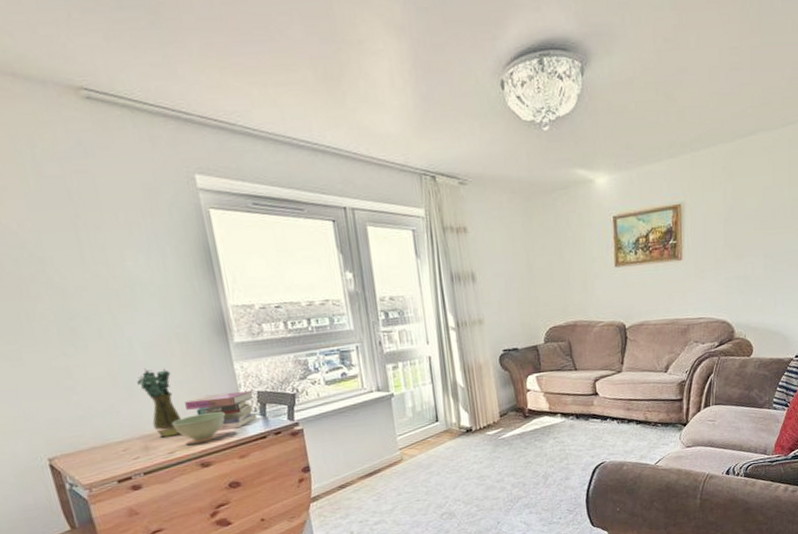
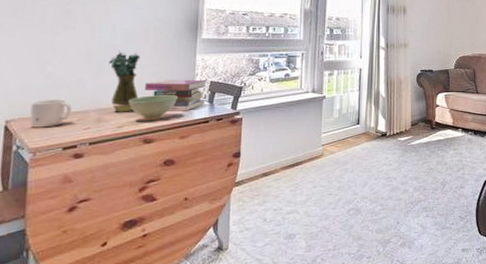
mug: none [68,429,115,464] -> present [29,99,72,128]

